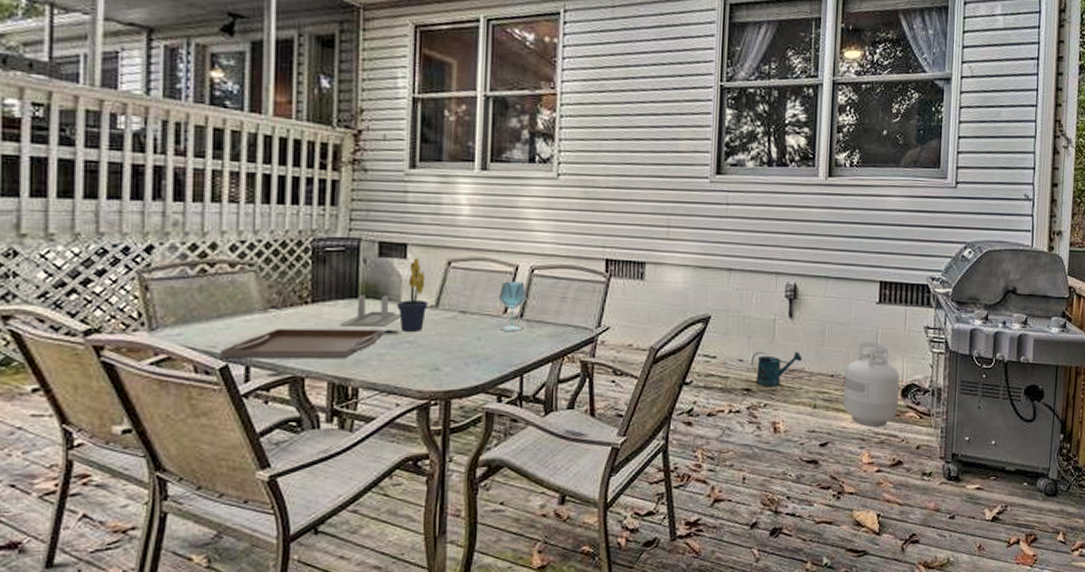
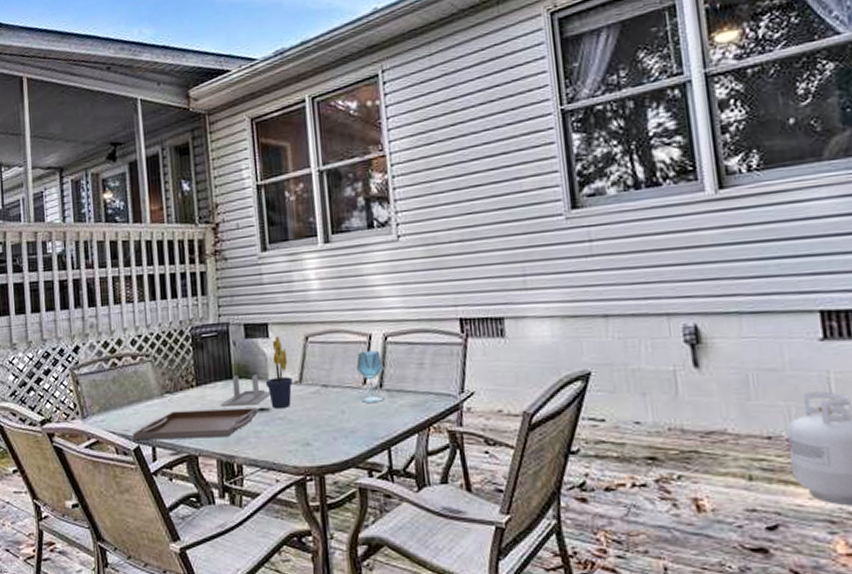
watering can: present [751,351,803,387] -> none [651,408,722,455]

